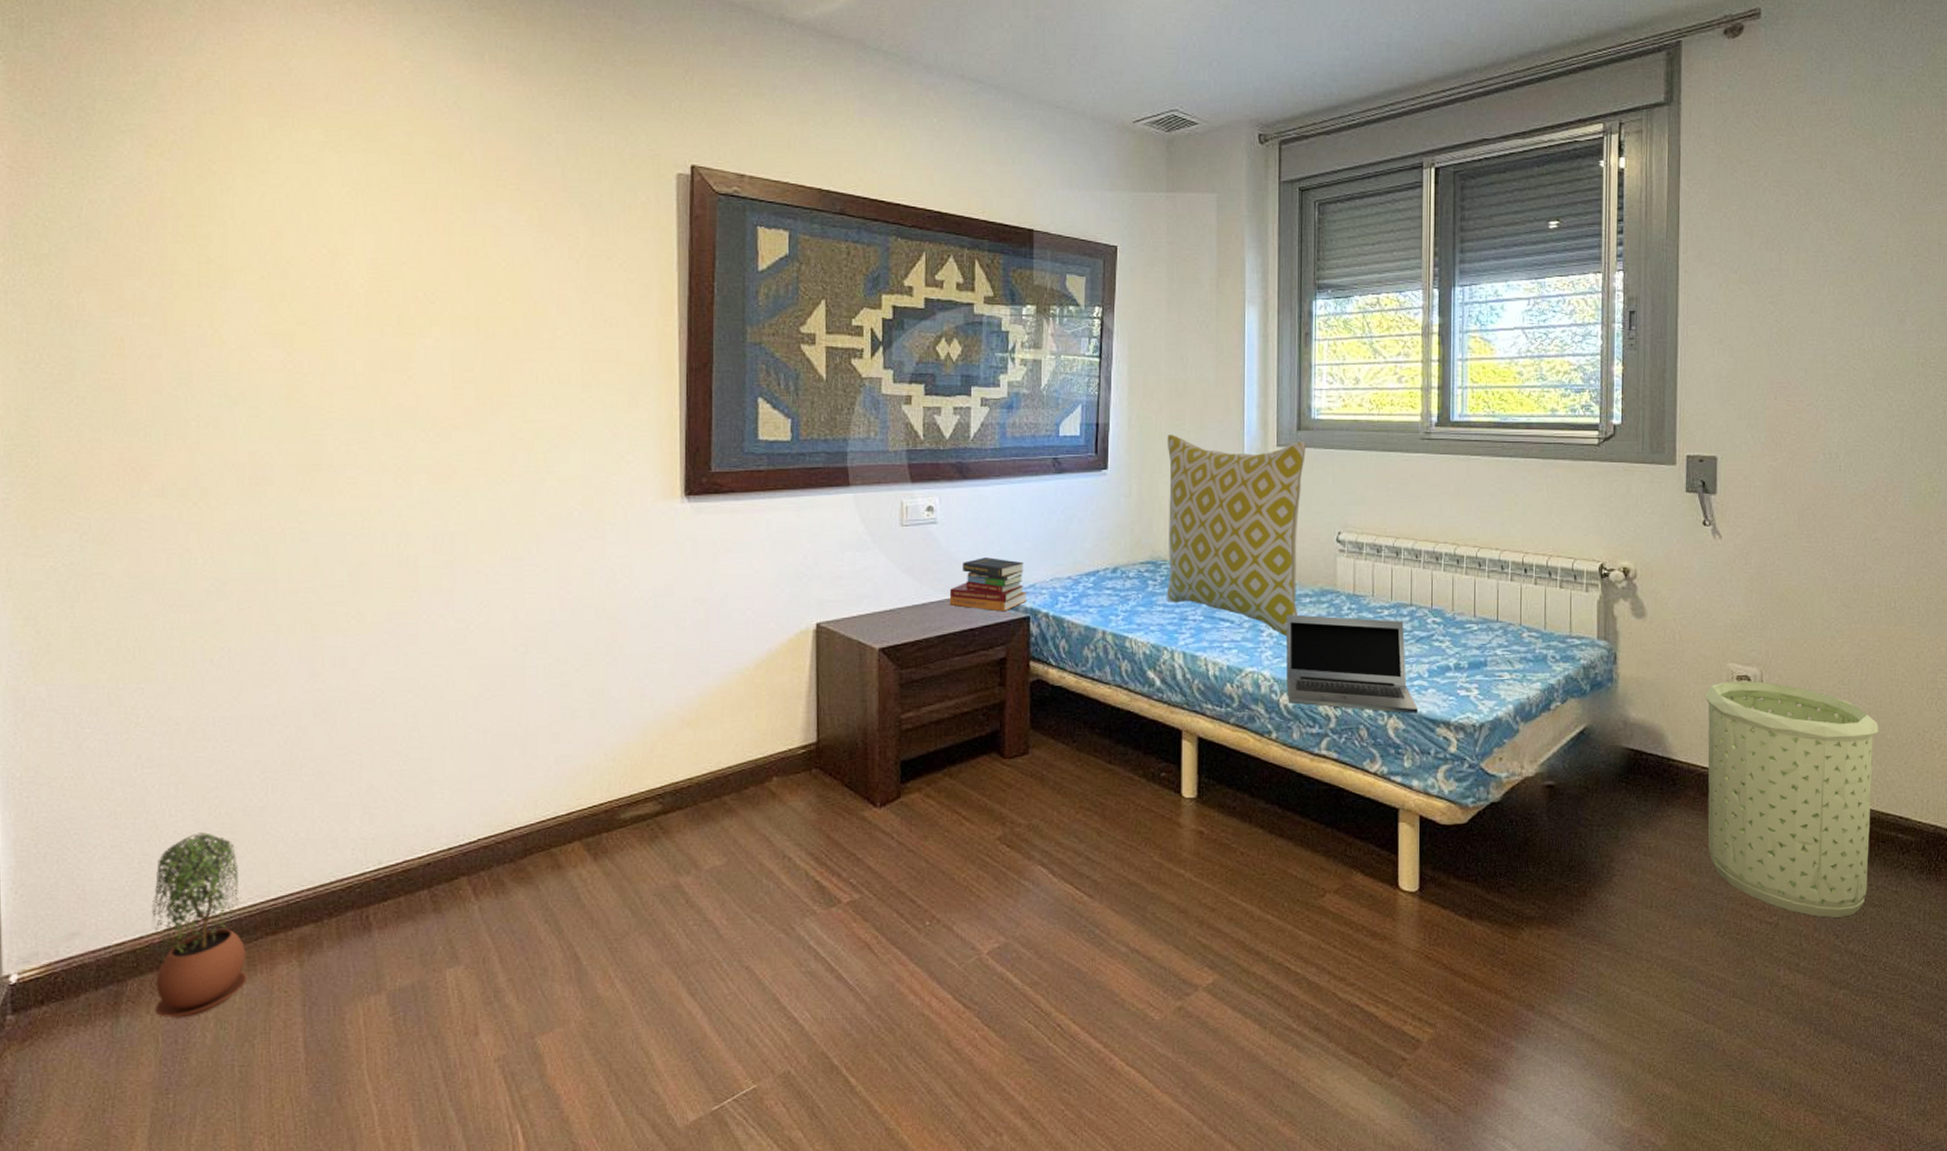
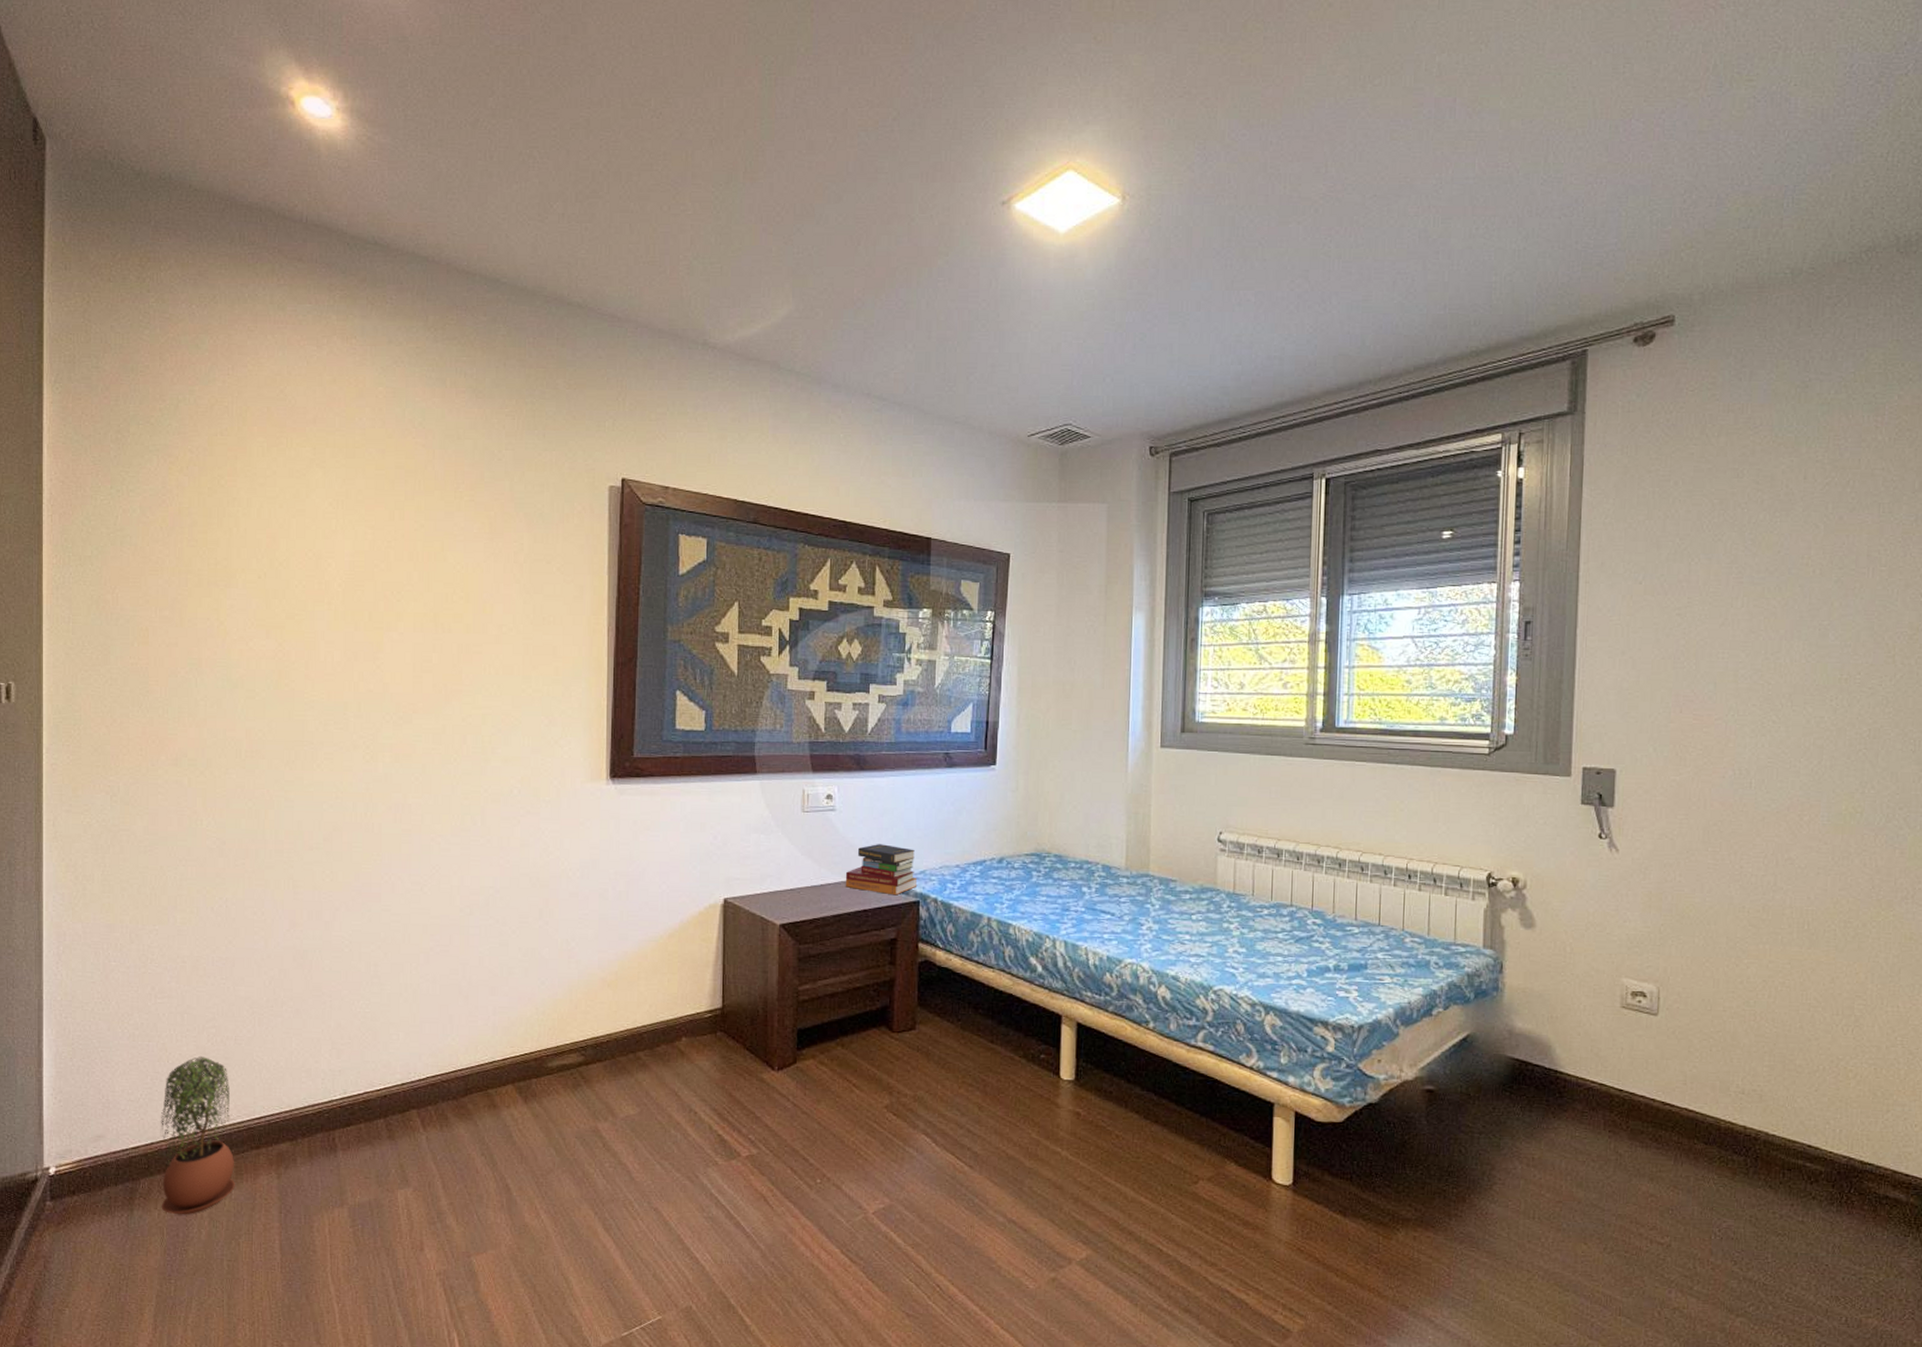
pillow: present [1166,434,1306,637] -> none [1049,733,1189,931]
laptop: present [1286,614,1418,713] -> none [1165,909,1296,1012]
laundry basket: present [1704,680,1879,918] -> none [1595,996,1787,1244]

